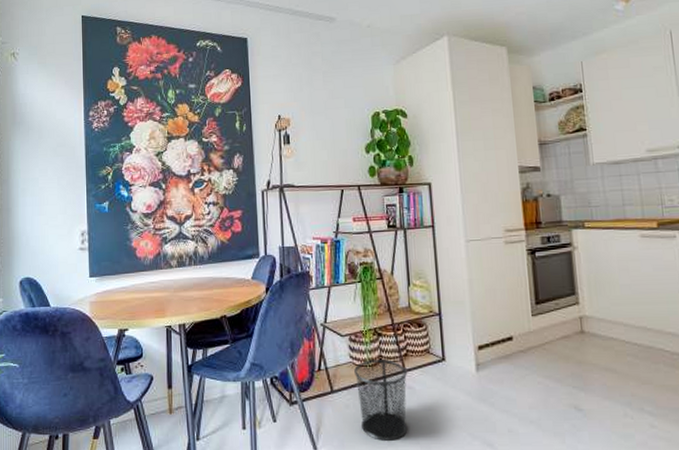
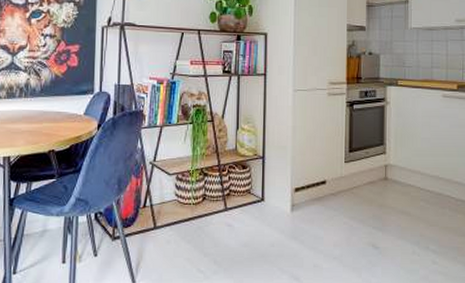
waste bin: present [354,358,408,441] -> none [178,197,228,275]

